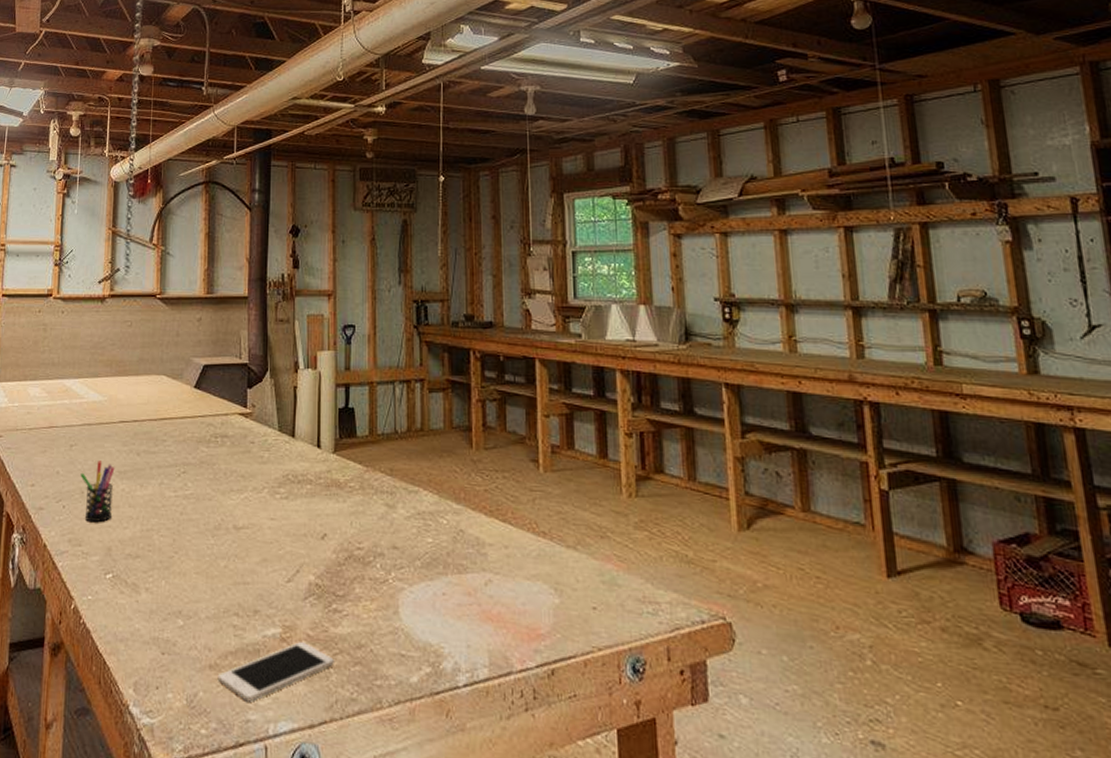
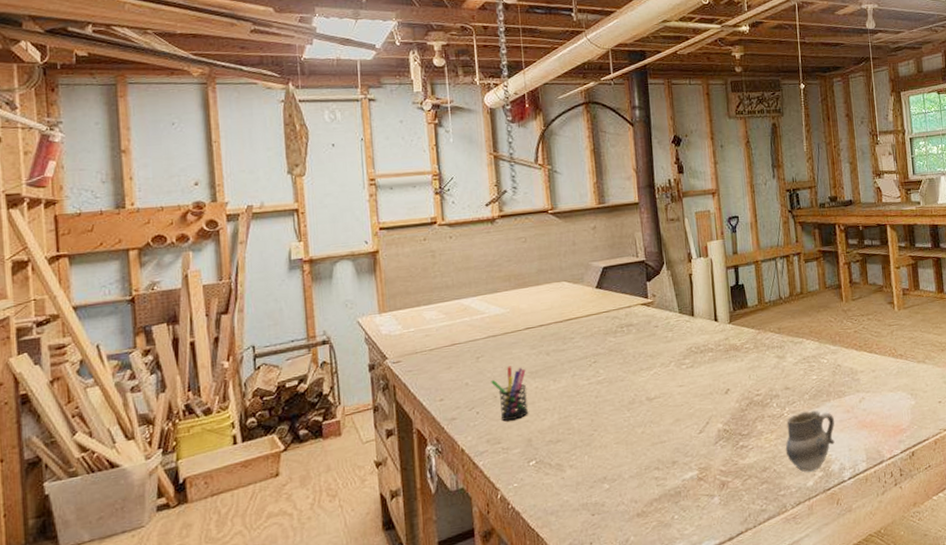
cell phone: present [217,642,334,702] -> none [645,477,745,534]
cup: none [387,582,452,664] -> present [785,410,835,472]

